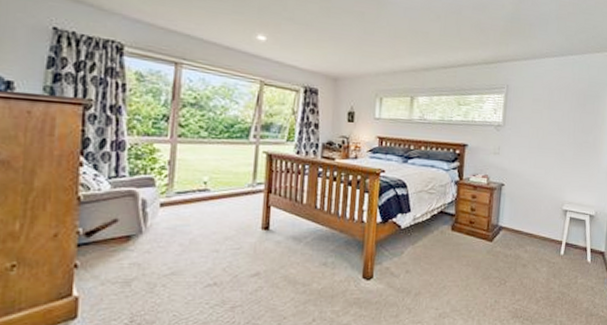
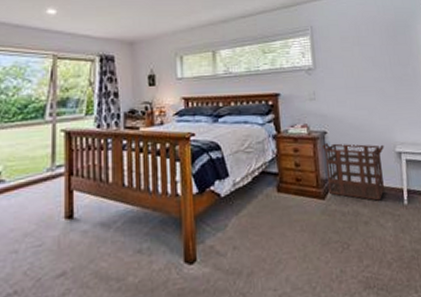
laundry basket: none [496,193,553,249] -> present [321,142,384,201]

